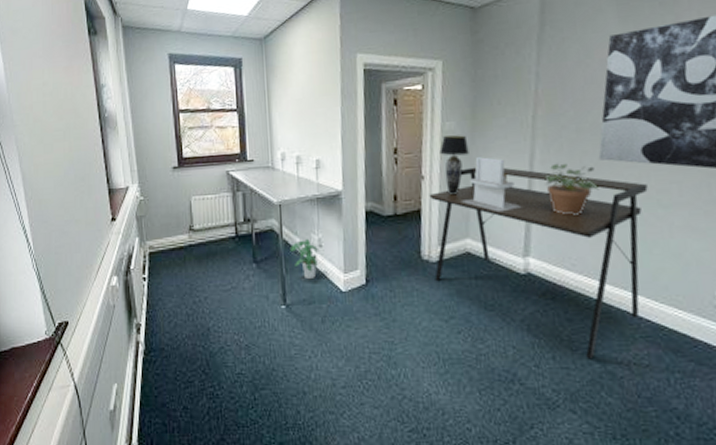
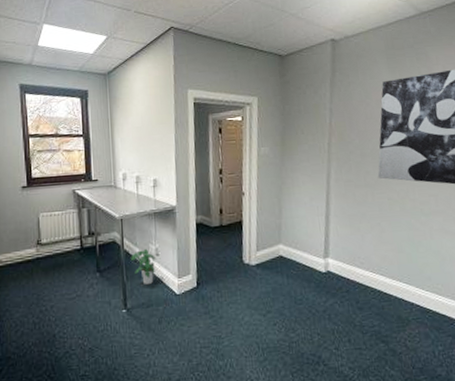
desk: present [429,167,648,360] -> none [248,185,414,340]
table lamp: present [439,135,469,196] -> none [256,158,280,209]
letter holder: present [462,156,522,212] -> none [275,175,322,222]
potted plant: present [545,163,599,215] -> none [339,181,379,223]

